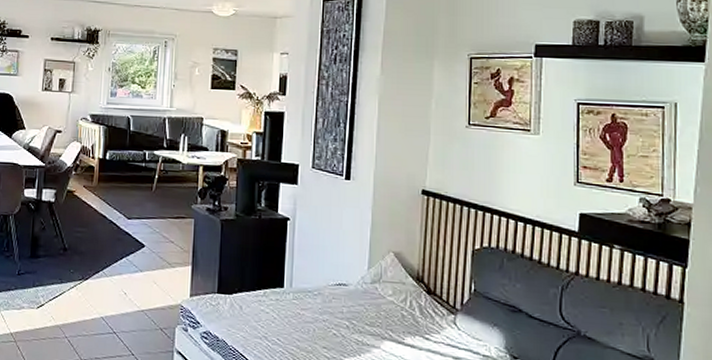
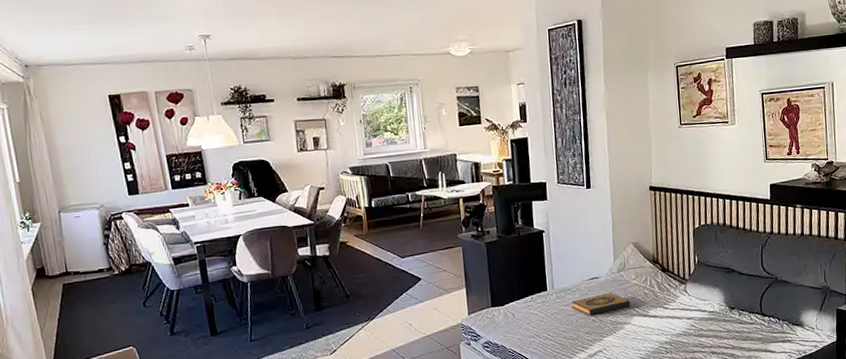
hardback book: none [310,305,383,328] -> present [571,293,631,316]

